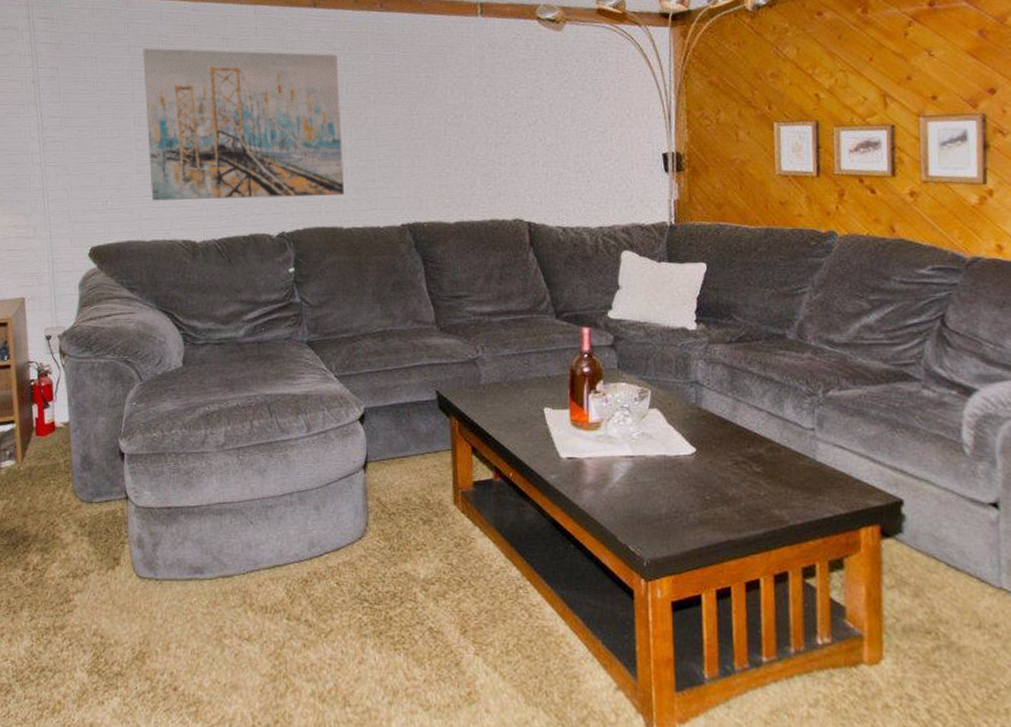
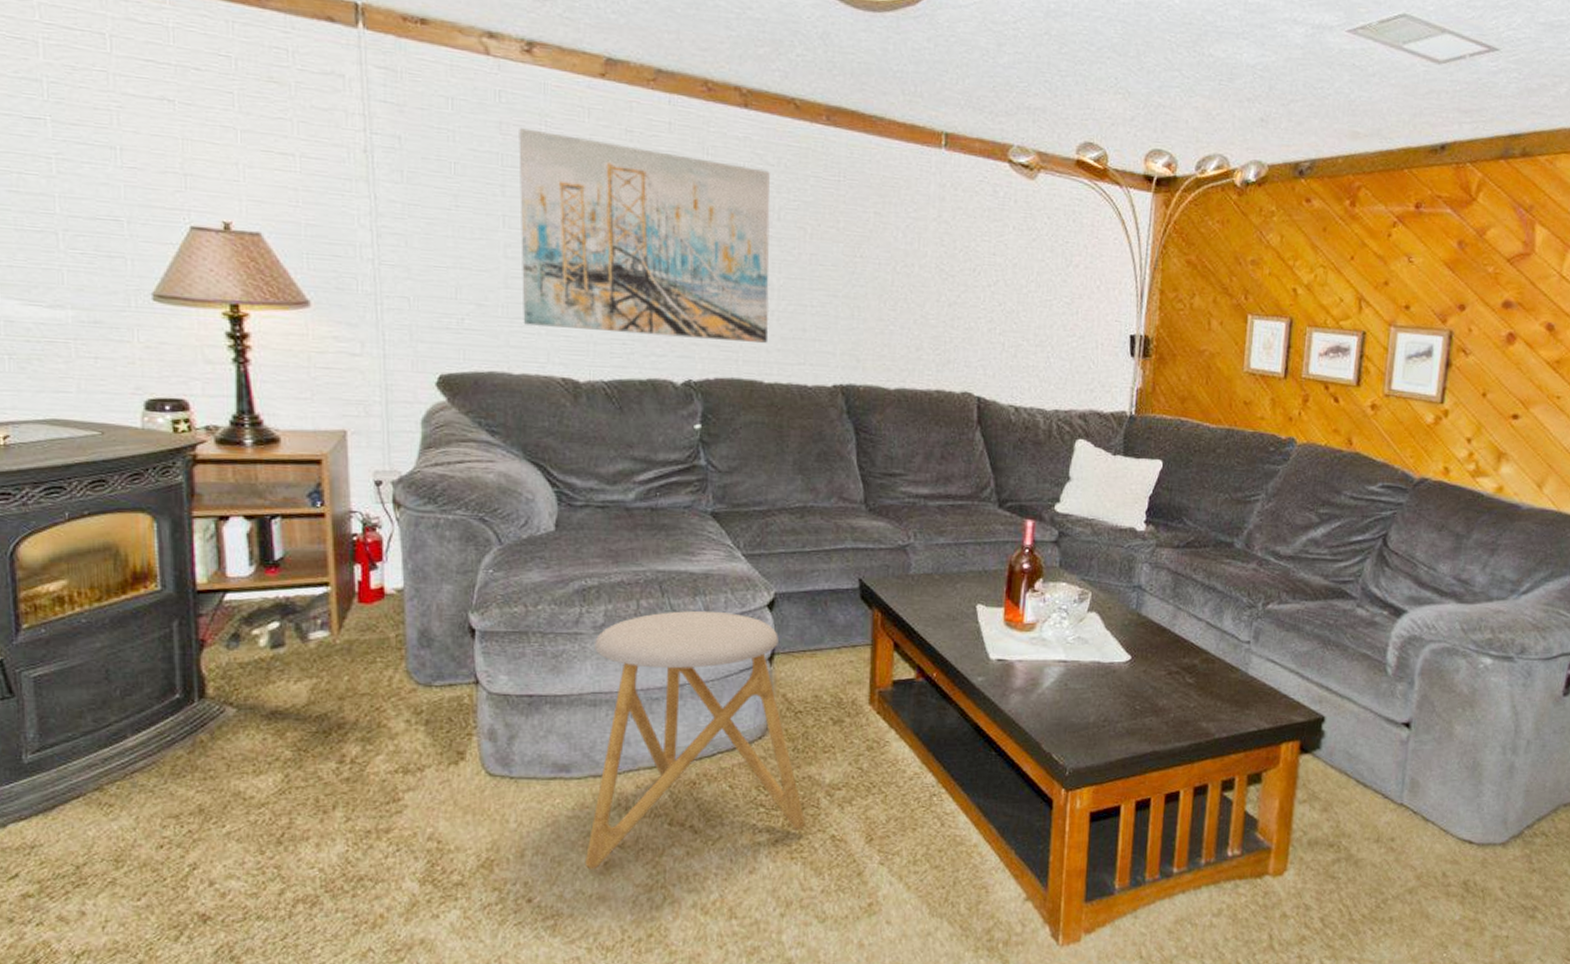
stool: none [218,427,405,661] -> present [584,610,806,870]

